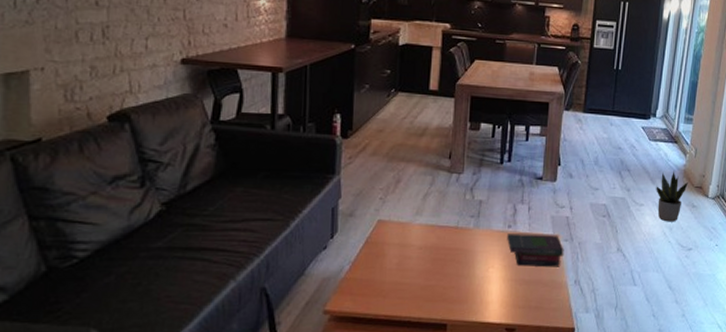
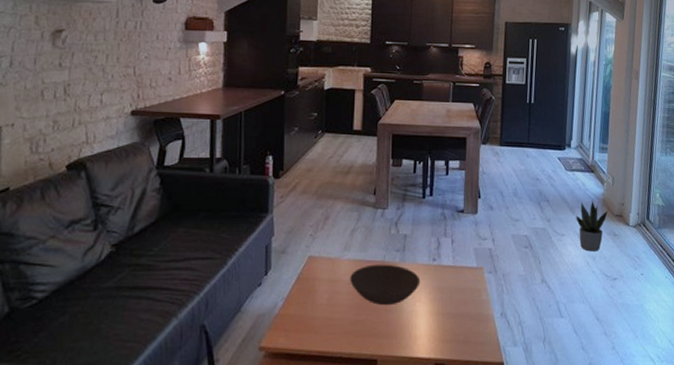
bowl: none [421,230,495,271] -> present [350,264,421,306]
books: present [507,234,564,267] -> none [432,266,489,300]

